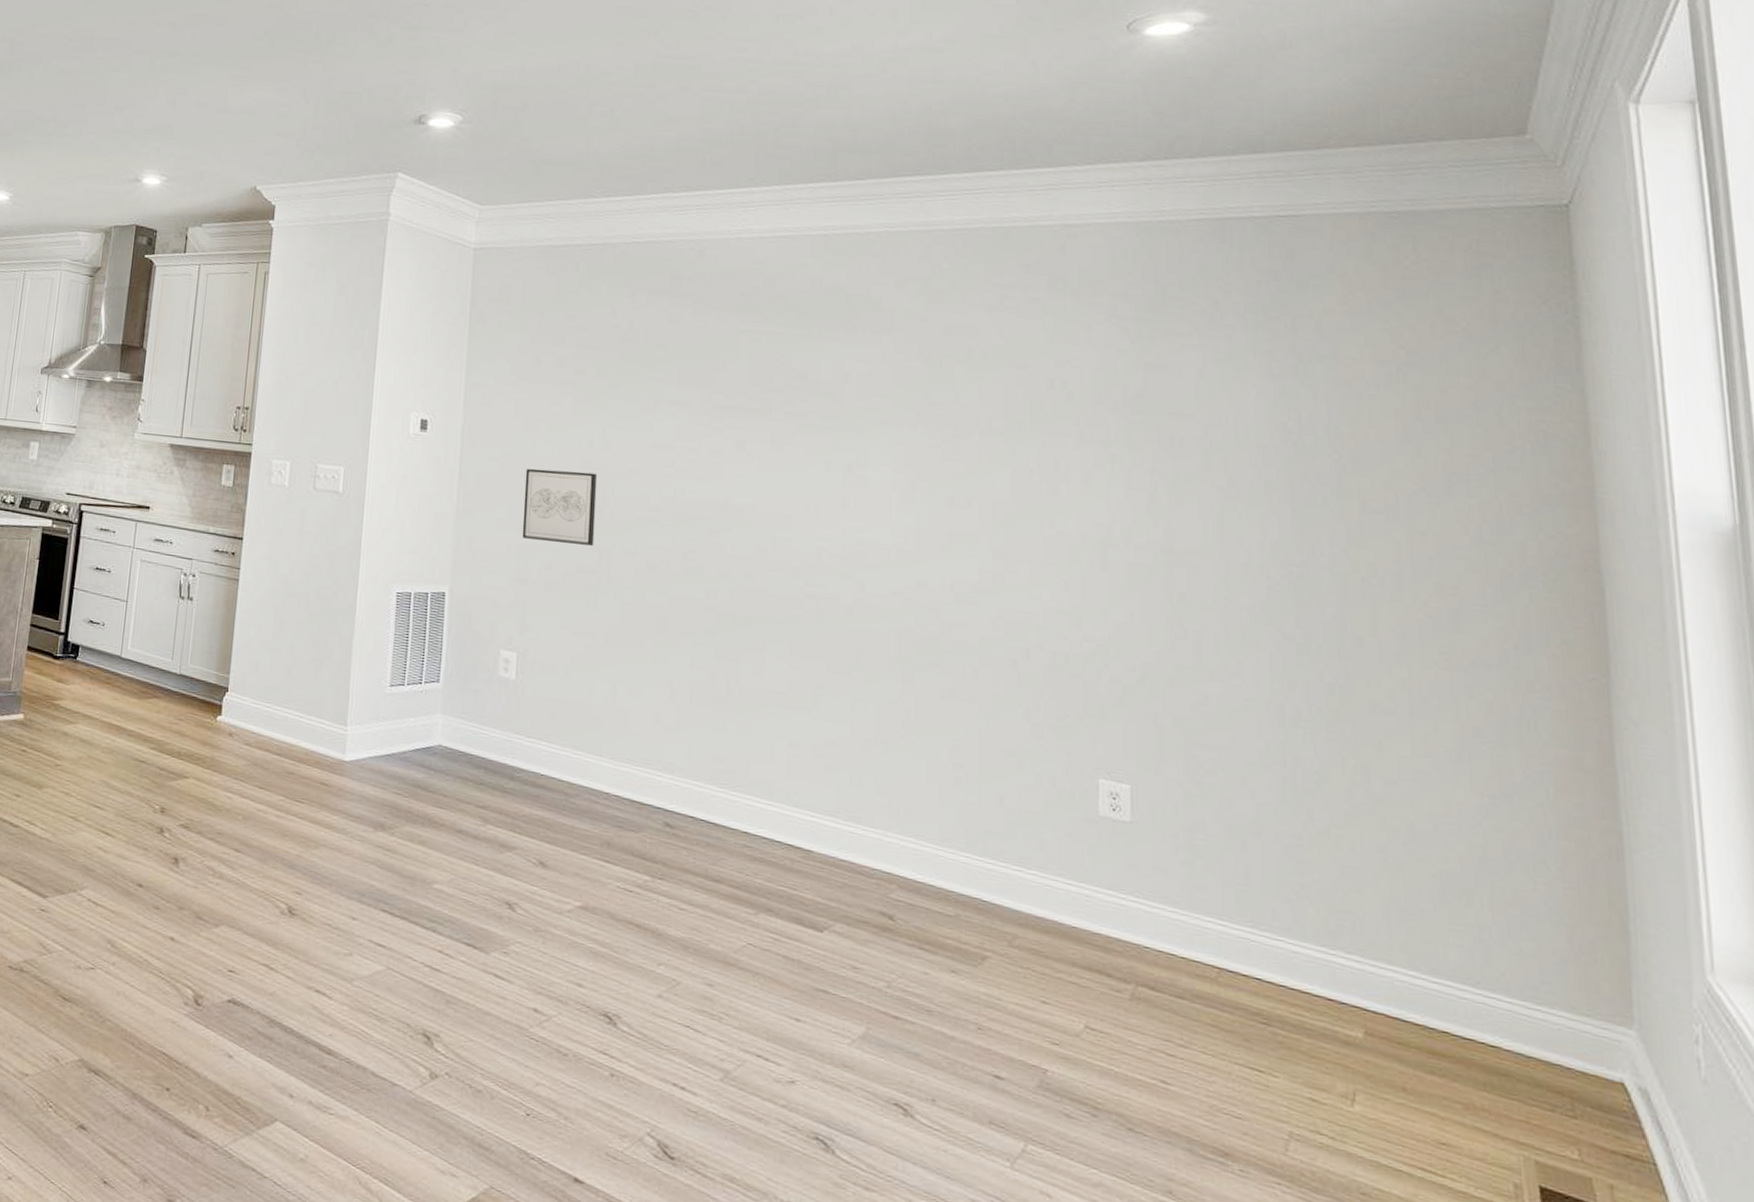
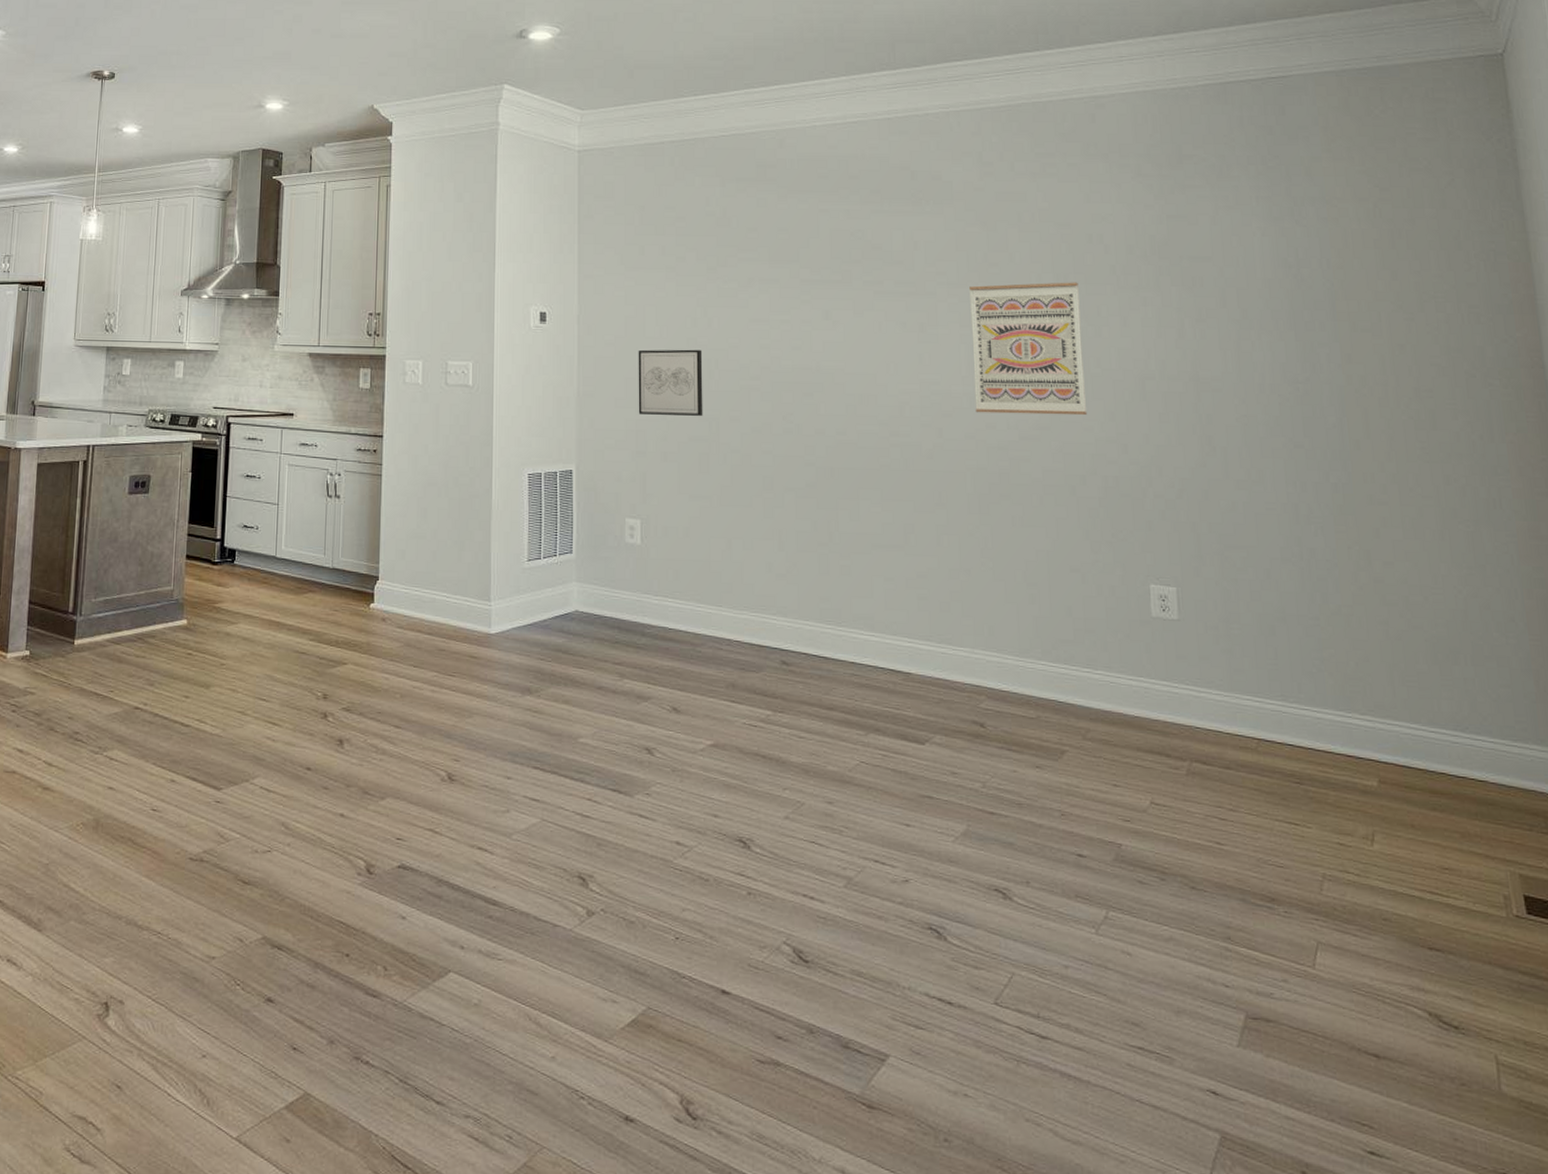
wall art: none [905,426,1036,582] -> present [969,282,1088,416]

